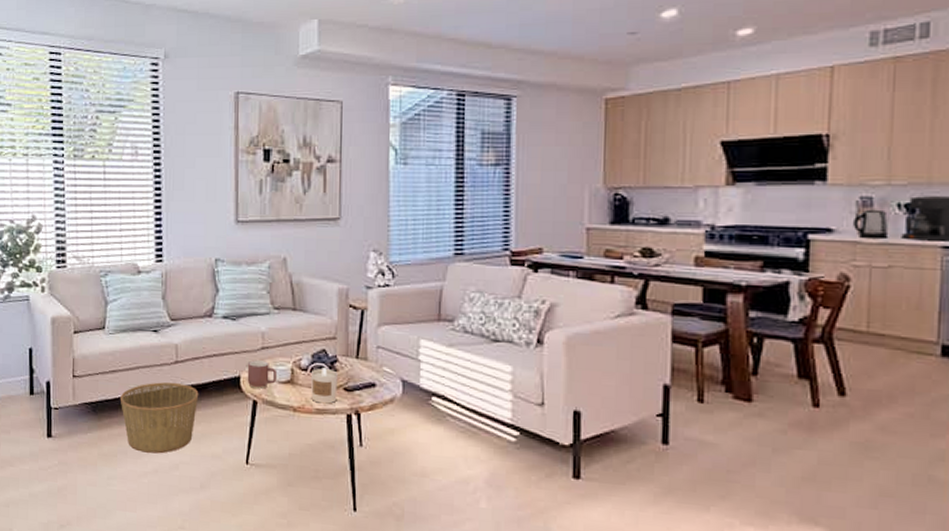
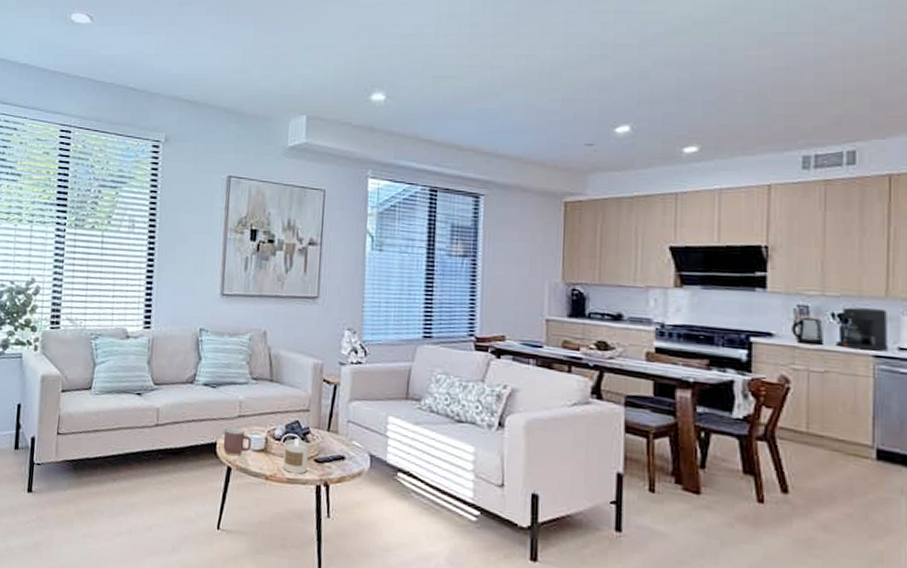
basket: present [120,382,199,454] -> none [100,444,176,514]

